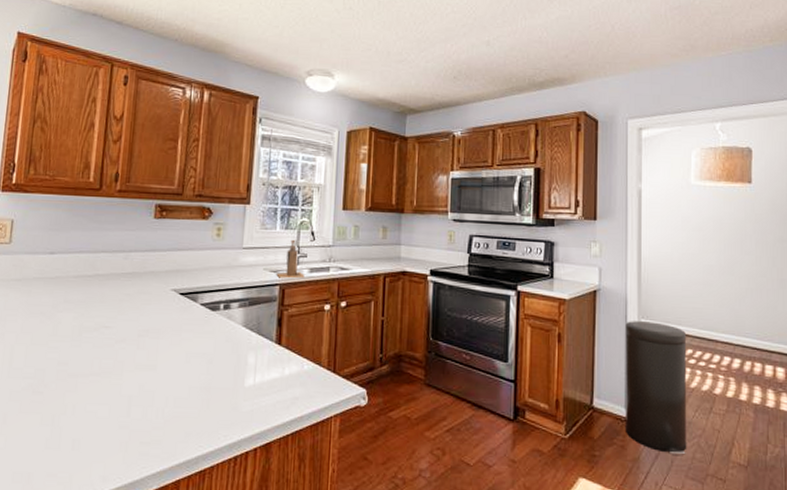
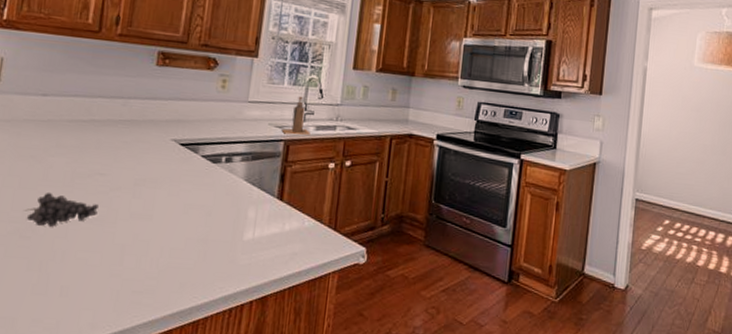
fruit: none [36,347,105,381] -> present [24,191,99,227]
pedal bin: present [625,321,687,455] -> none [612,193,677,321]

